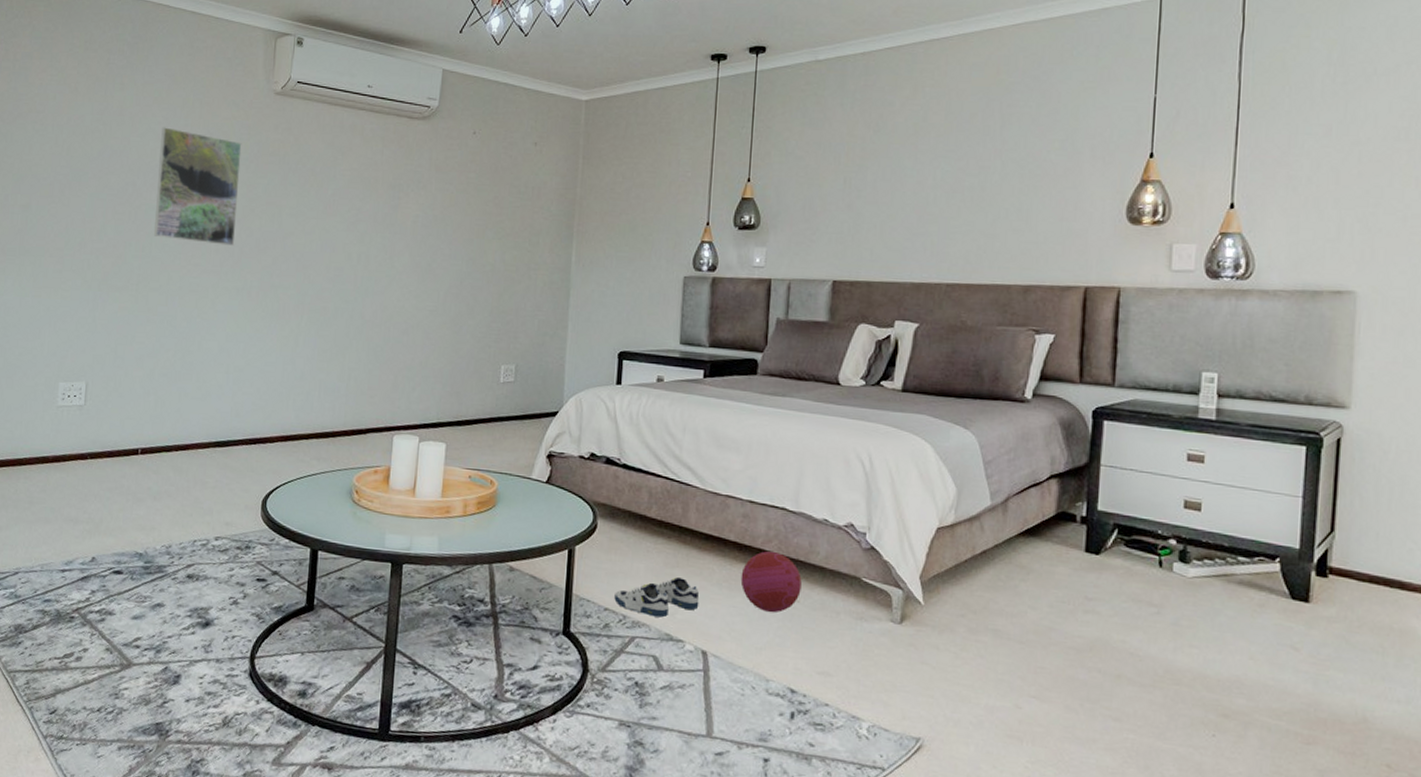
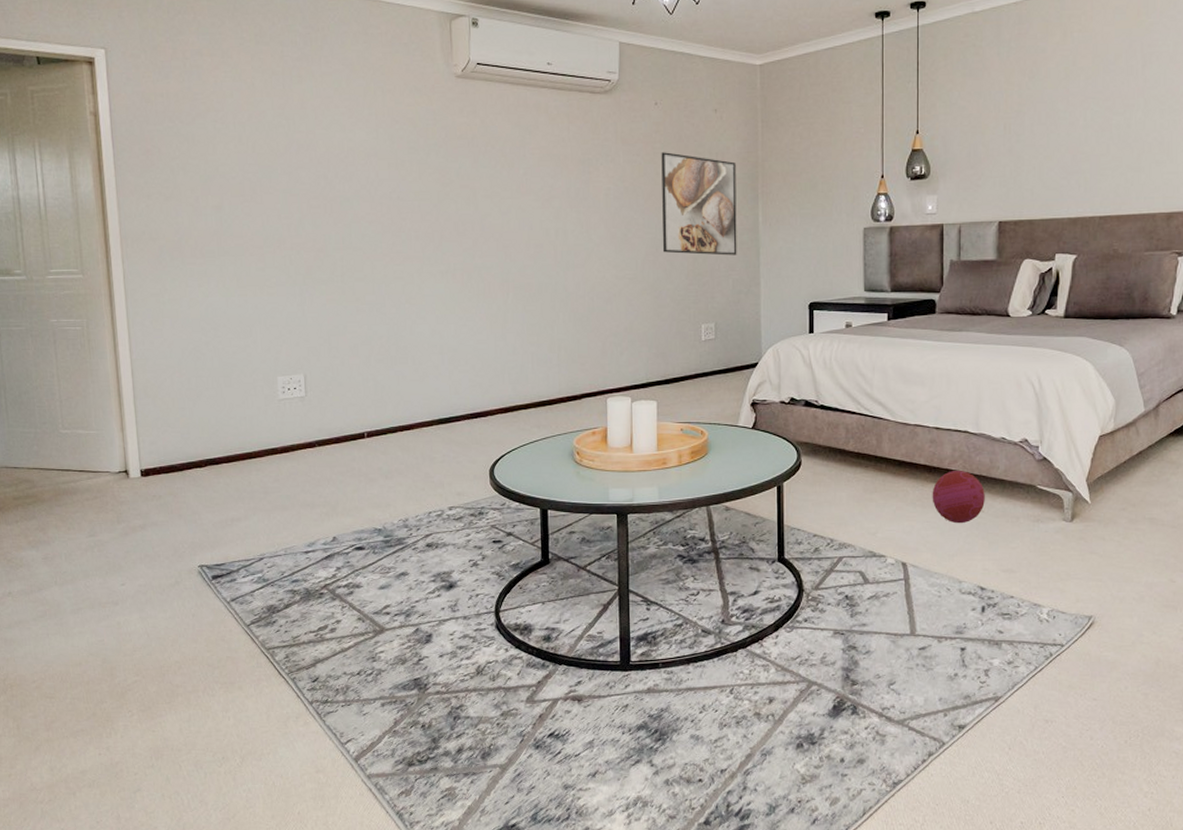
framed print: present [154,127,242,246] -> none [346,117,434,231]
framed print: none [467,182,552,295] -> present [661,152,737,256]
shoe: present [614,576,700,618] -> none [822,500,897,538]

